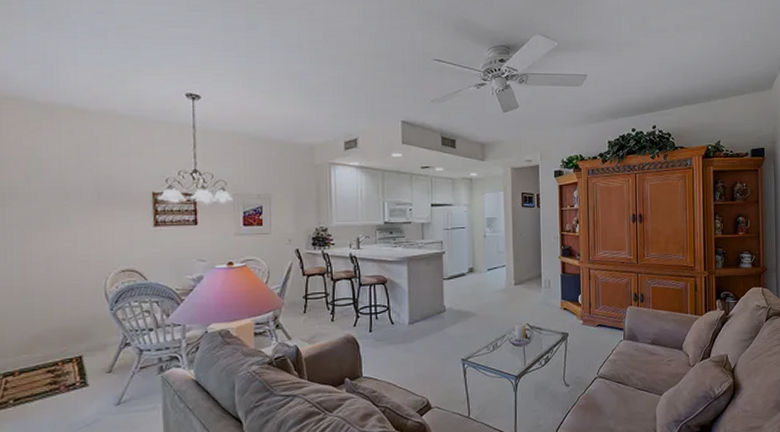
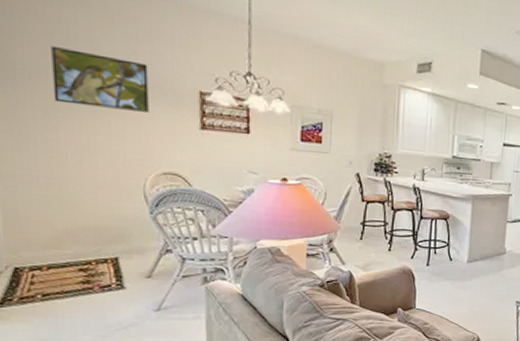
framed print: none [27,169,109,218] -> present [51,45,149,112]

